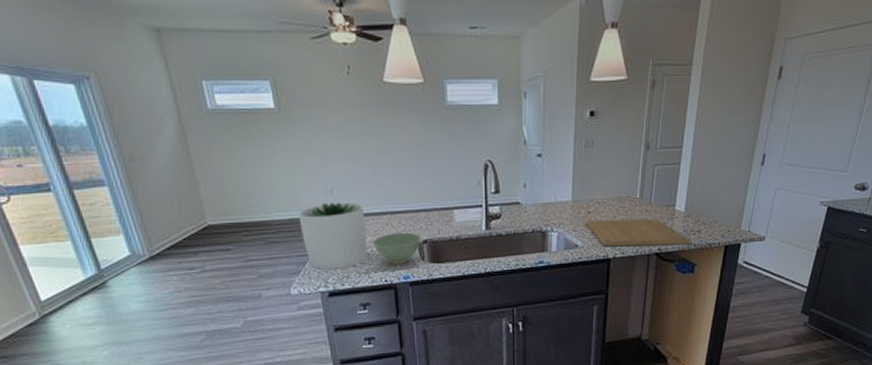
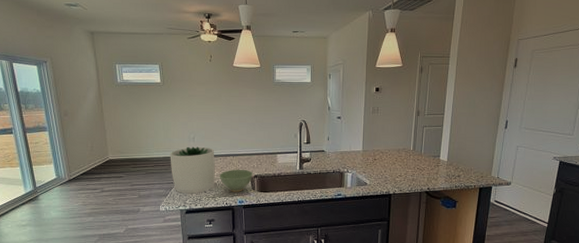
chopping board: present [585,219,692,247] -> none [372,165,454,186]

